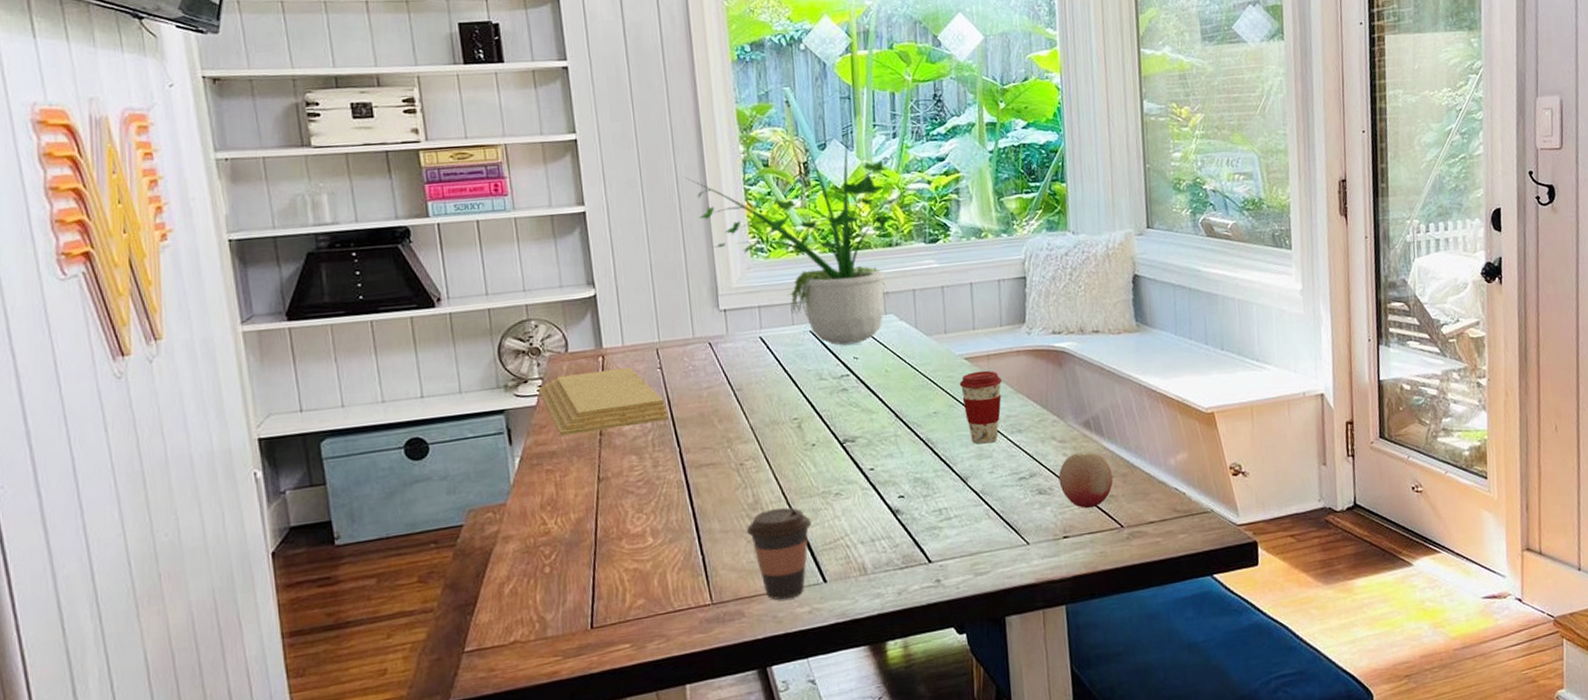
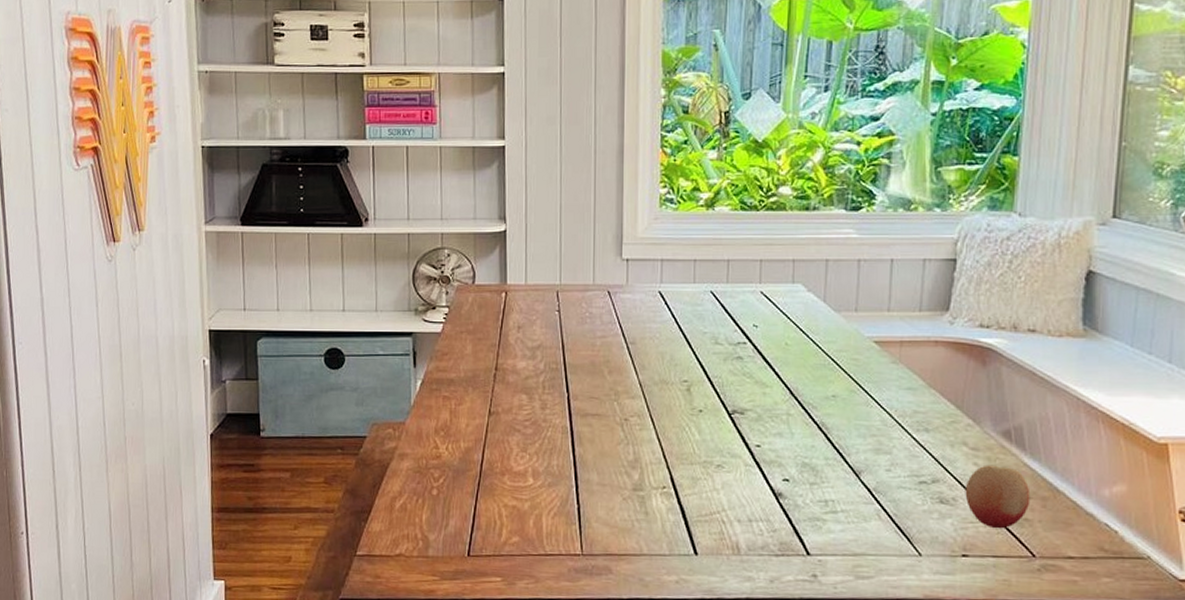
cutting board: present [538,367,669,436] -> none [444,306,561,366]
potted plant: present [685,118,910,346] -> none [604,66,836,311]
coffee cup: present [746,507,811,600] -> none [623,470,689,565]
coffee cup: present [959,370,1003,444] -> none [864,357,914,438]

